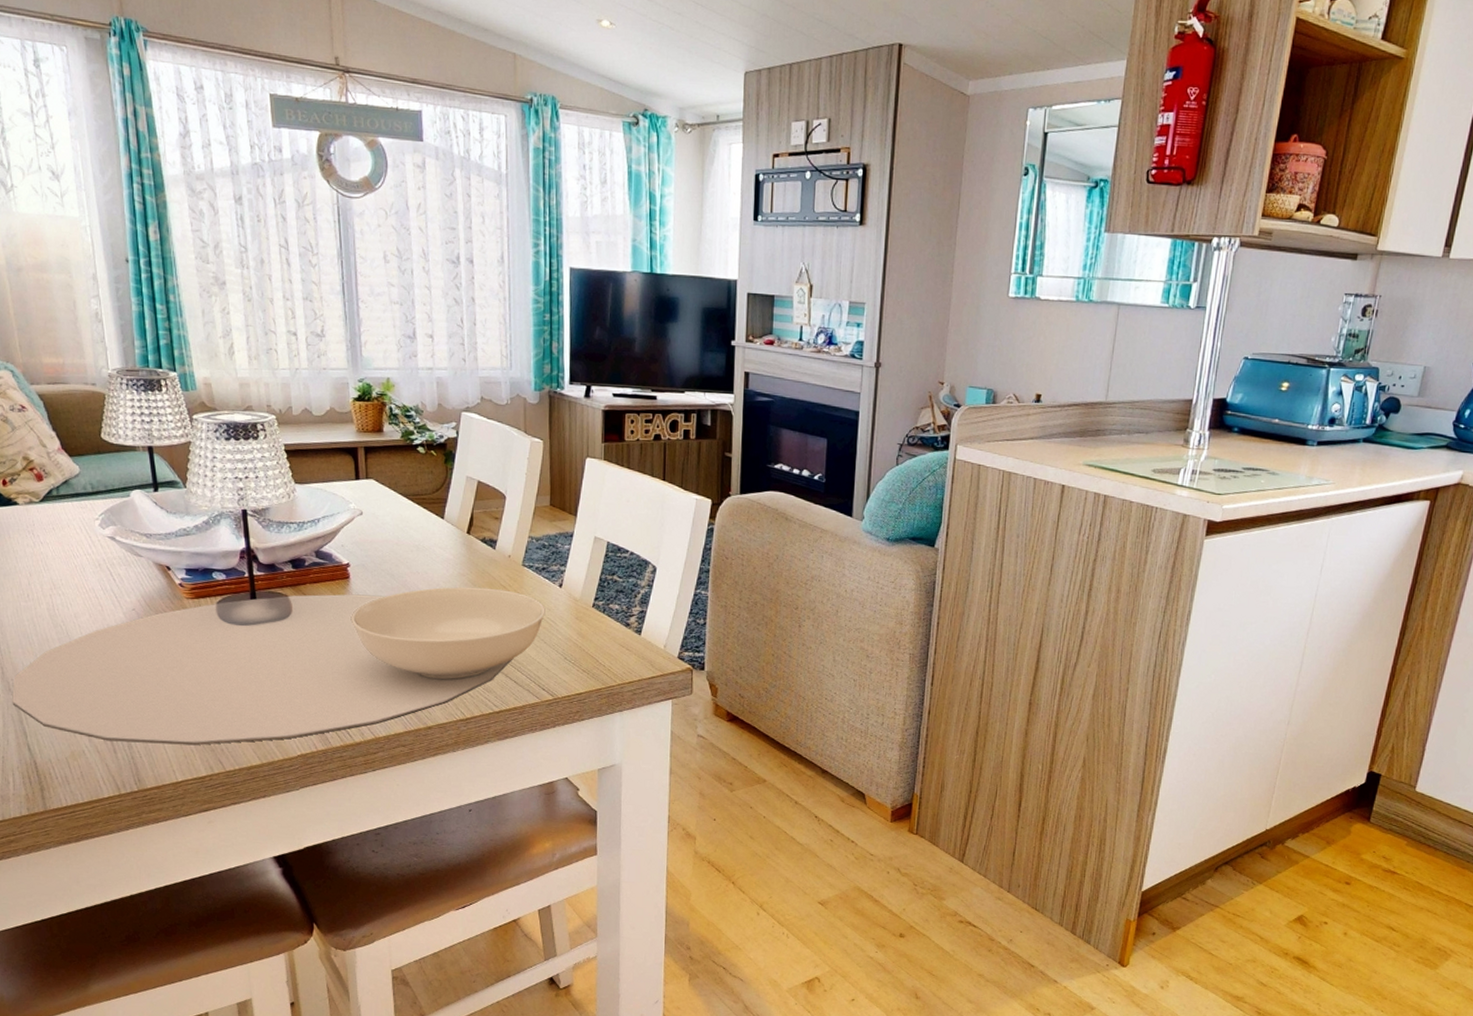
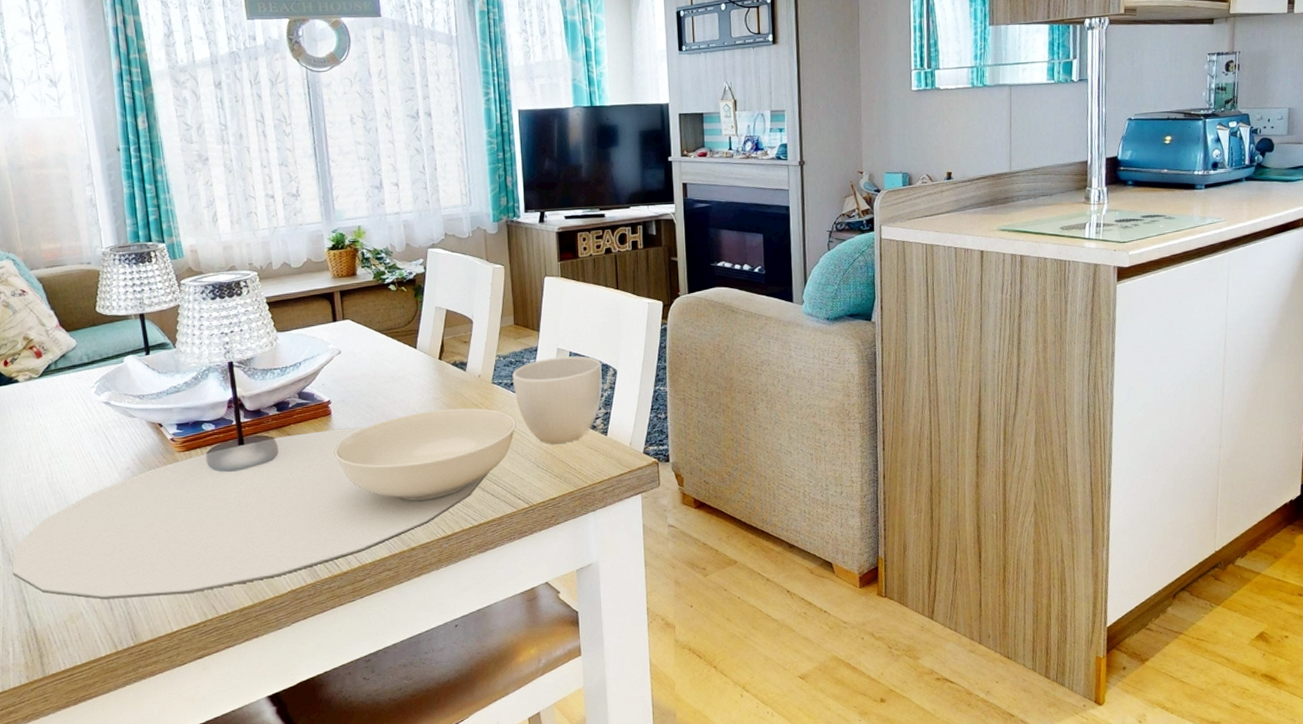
cup: none [544,545,641,638] -> present [512,356,602,444]

